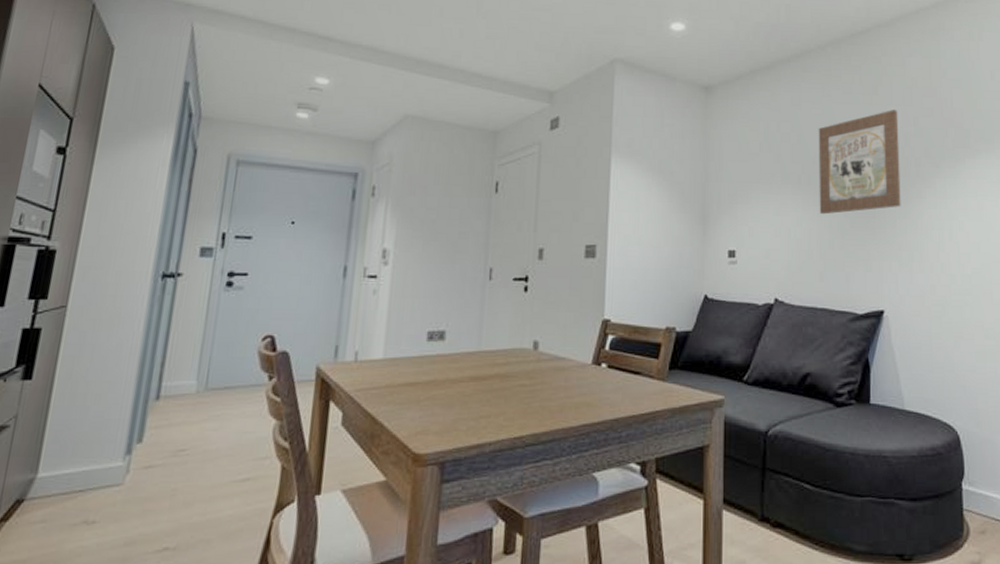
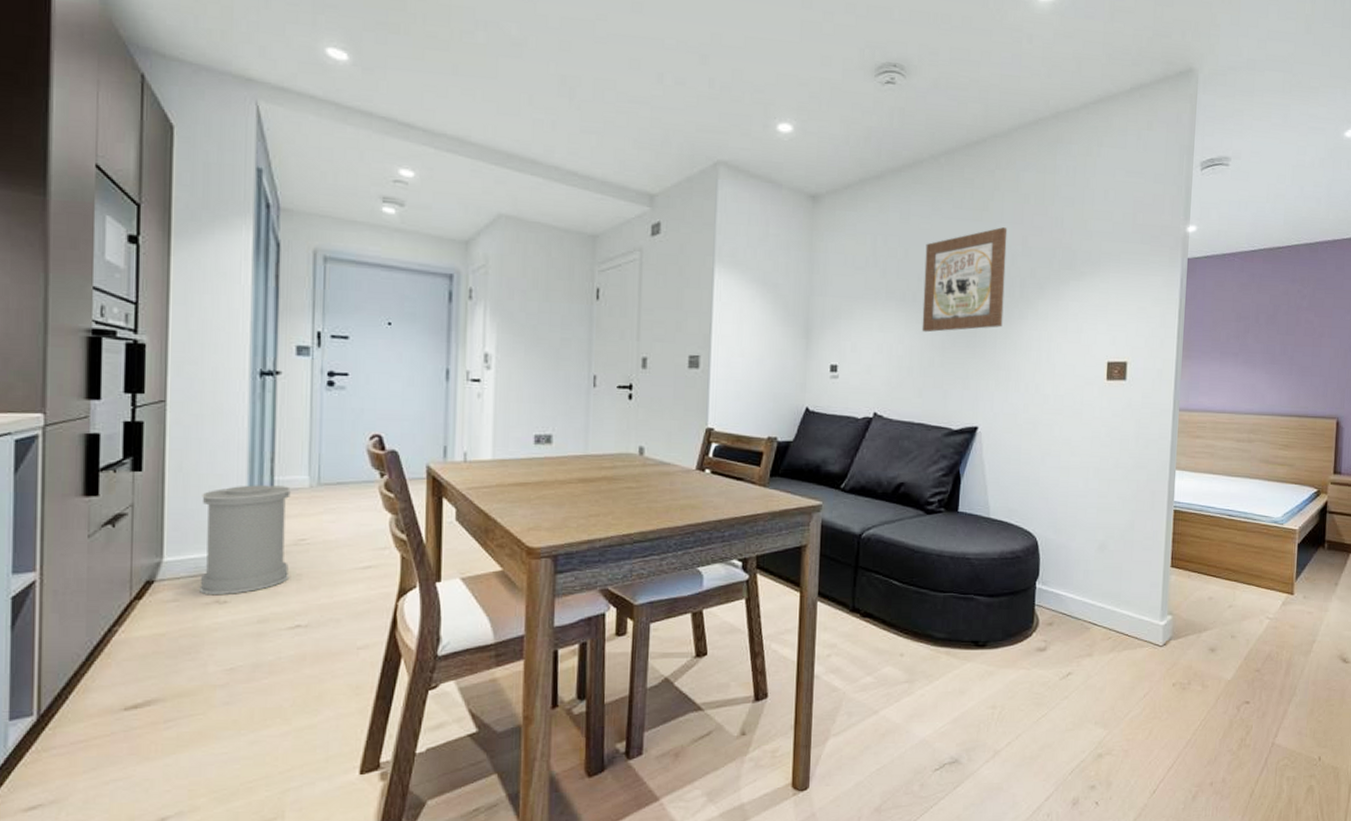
trash can: none [69,392,179,514] -> present [199,485,292,594]

